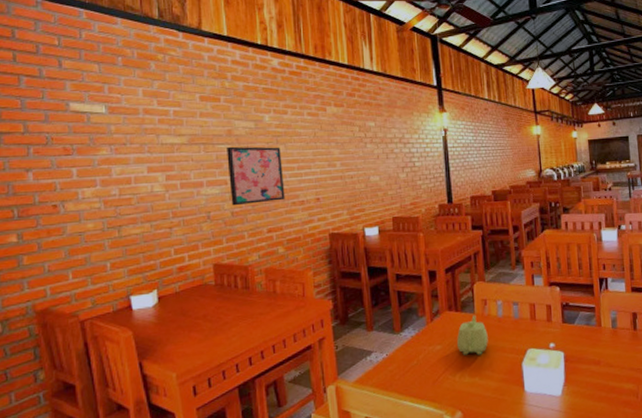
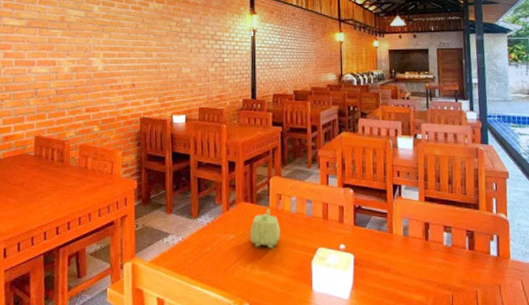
wall art: present [227,146,285,206] -> none [57,31,105,85]

